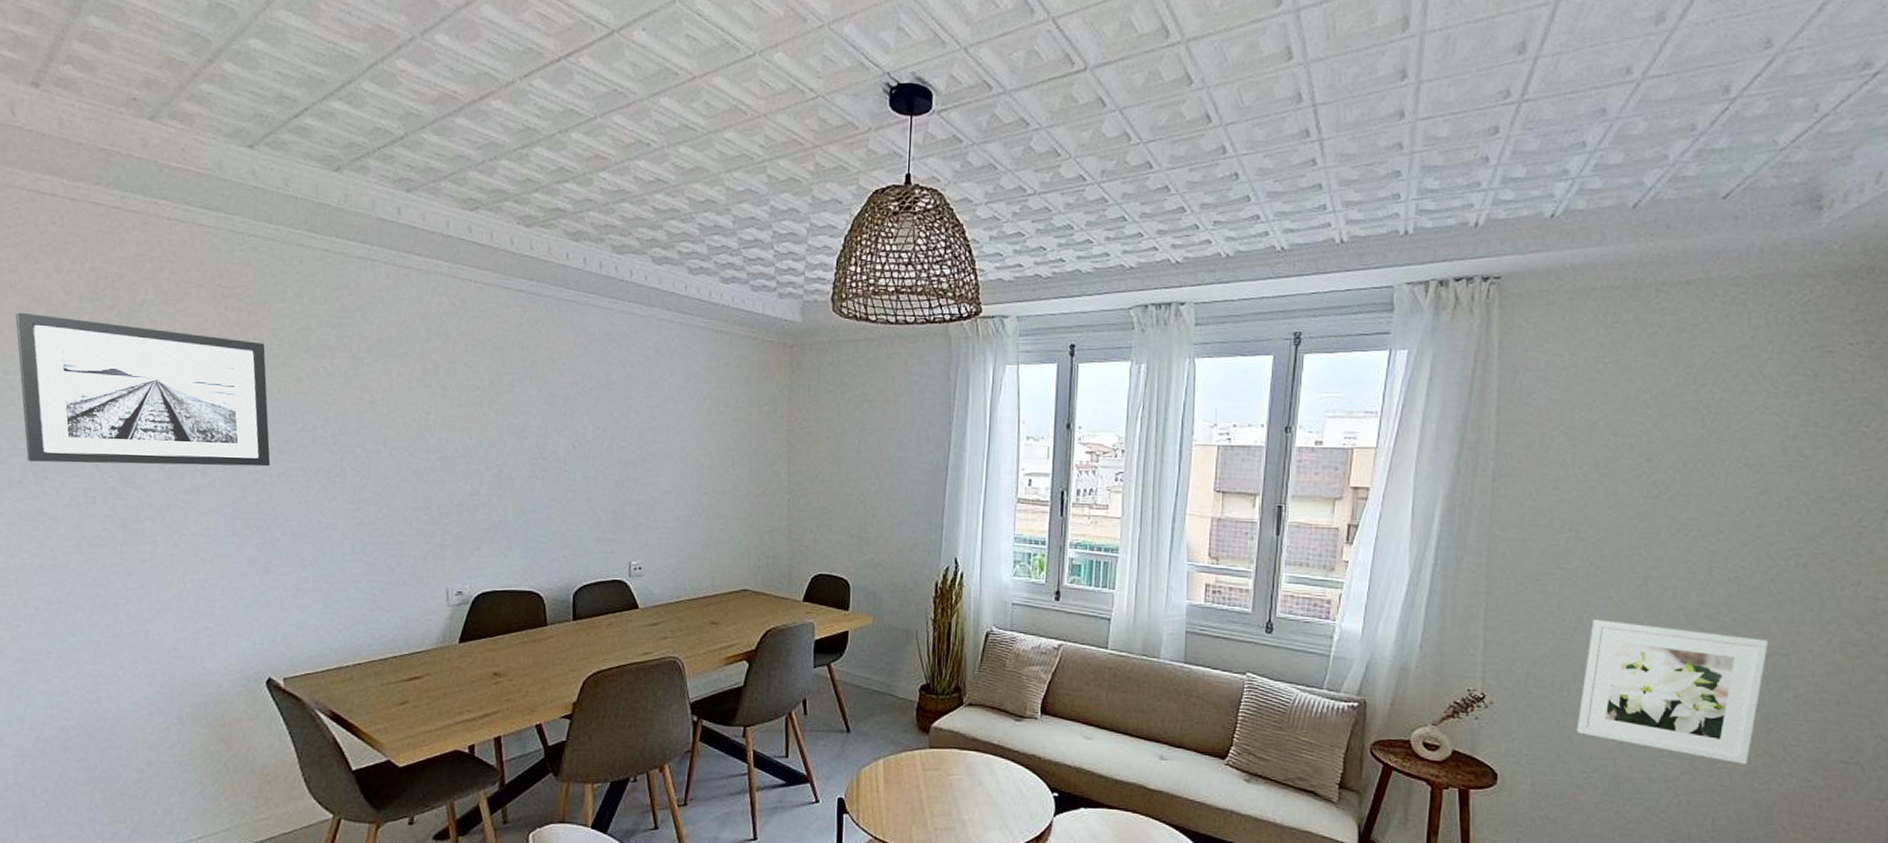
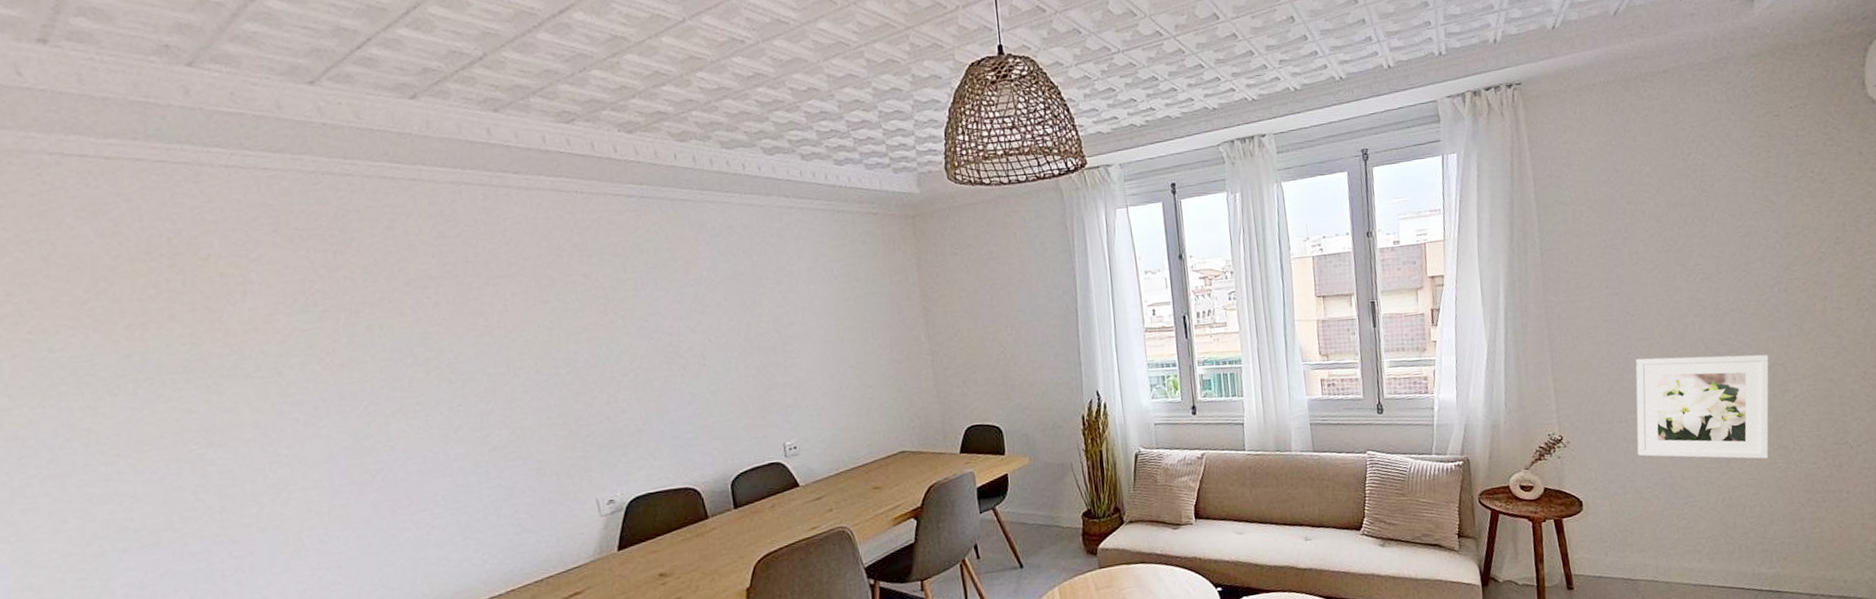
wall art: present [15,312,271,467] -> none [53,281,383,441]

